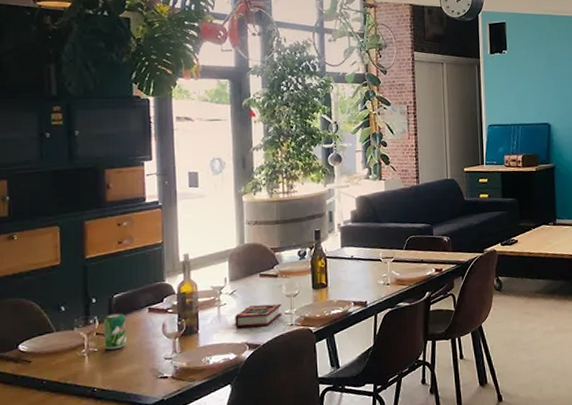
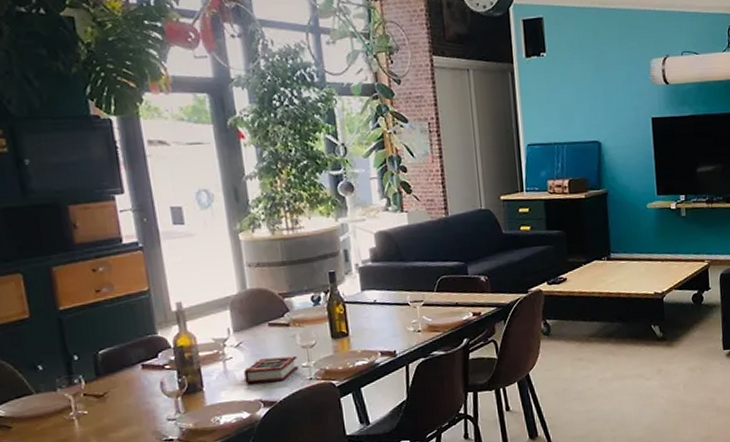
beverage can: present [104,313,128,350] -> none [90,370,122,412]

